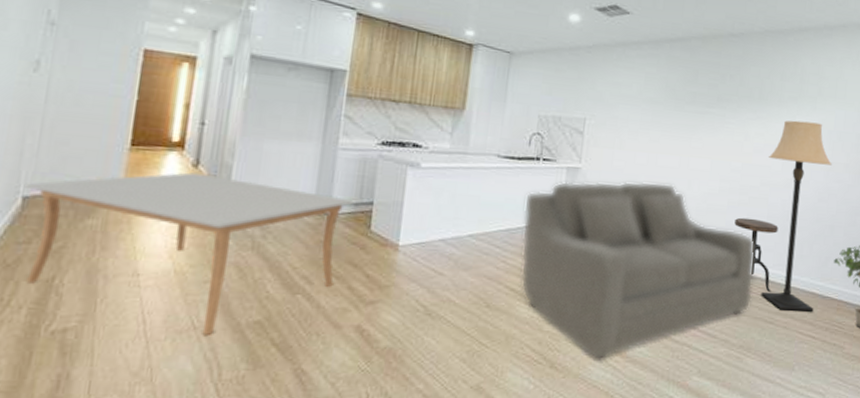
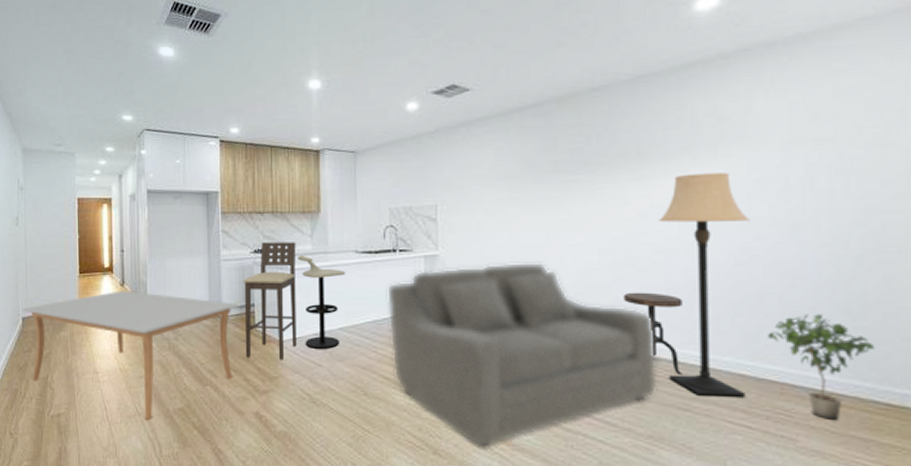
bar stool: none [353,134,433,267] -> present [242,242,297,360]
bar stool: none [427,153,485,257] -> present [298,256,346,349]

